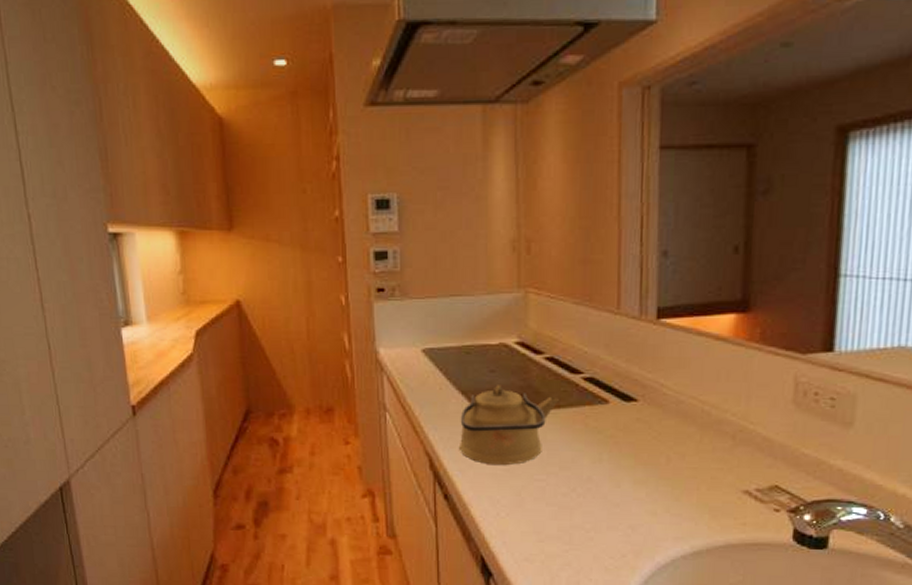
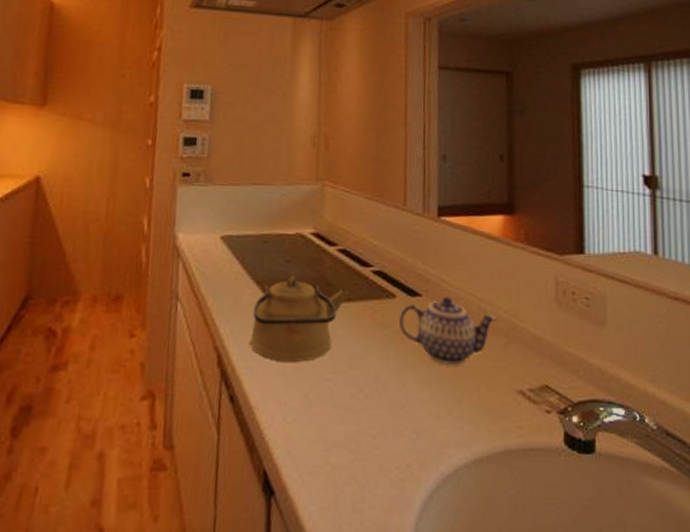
teapot: none [613,400,724,466] -> present [399,296,498,365]

